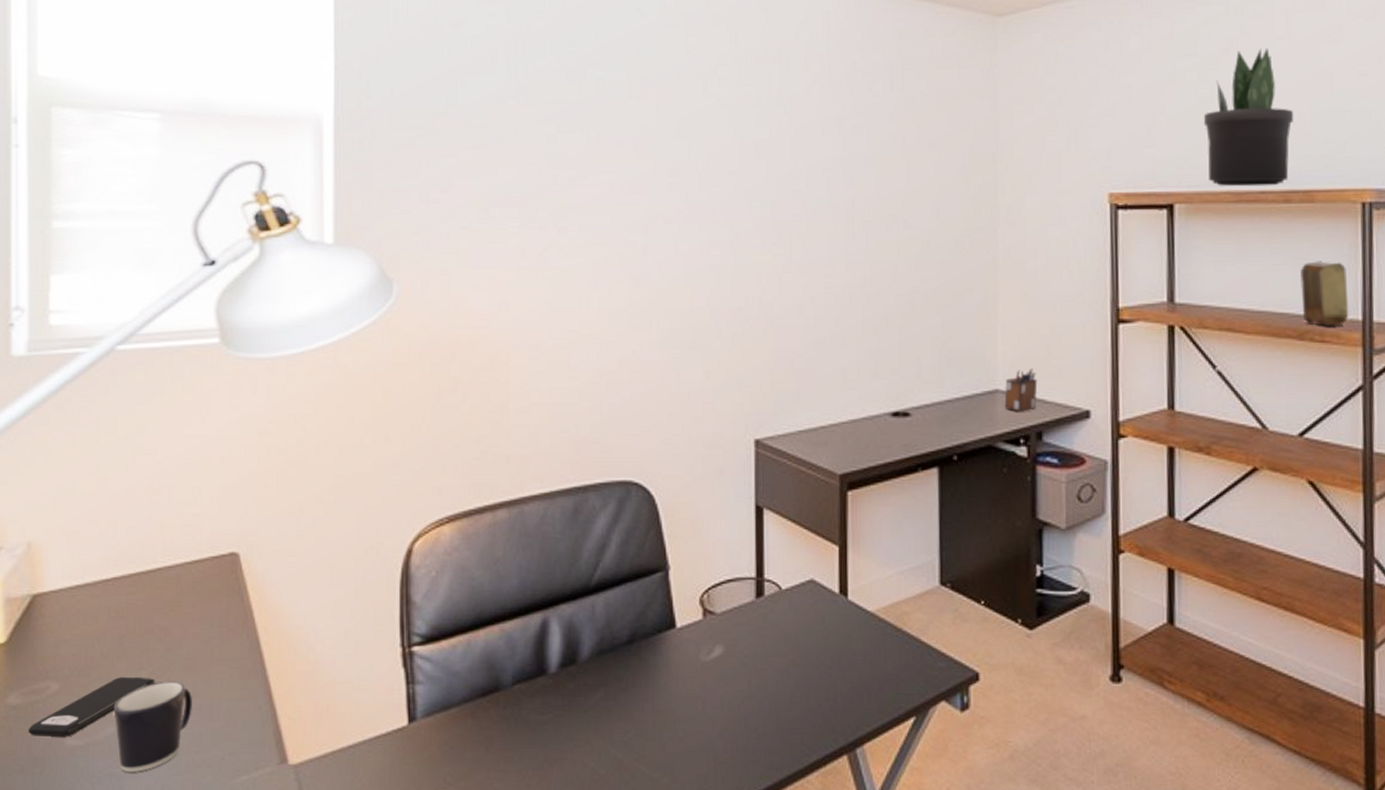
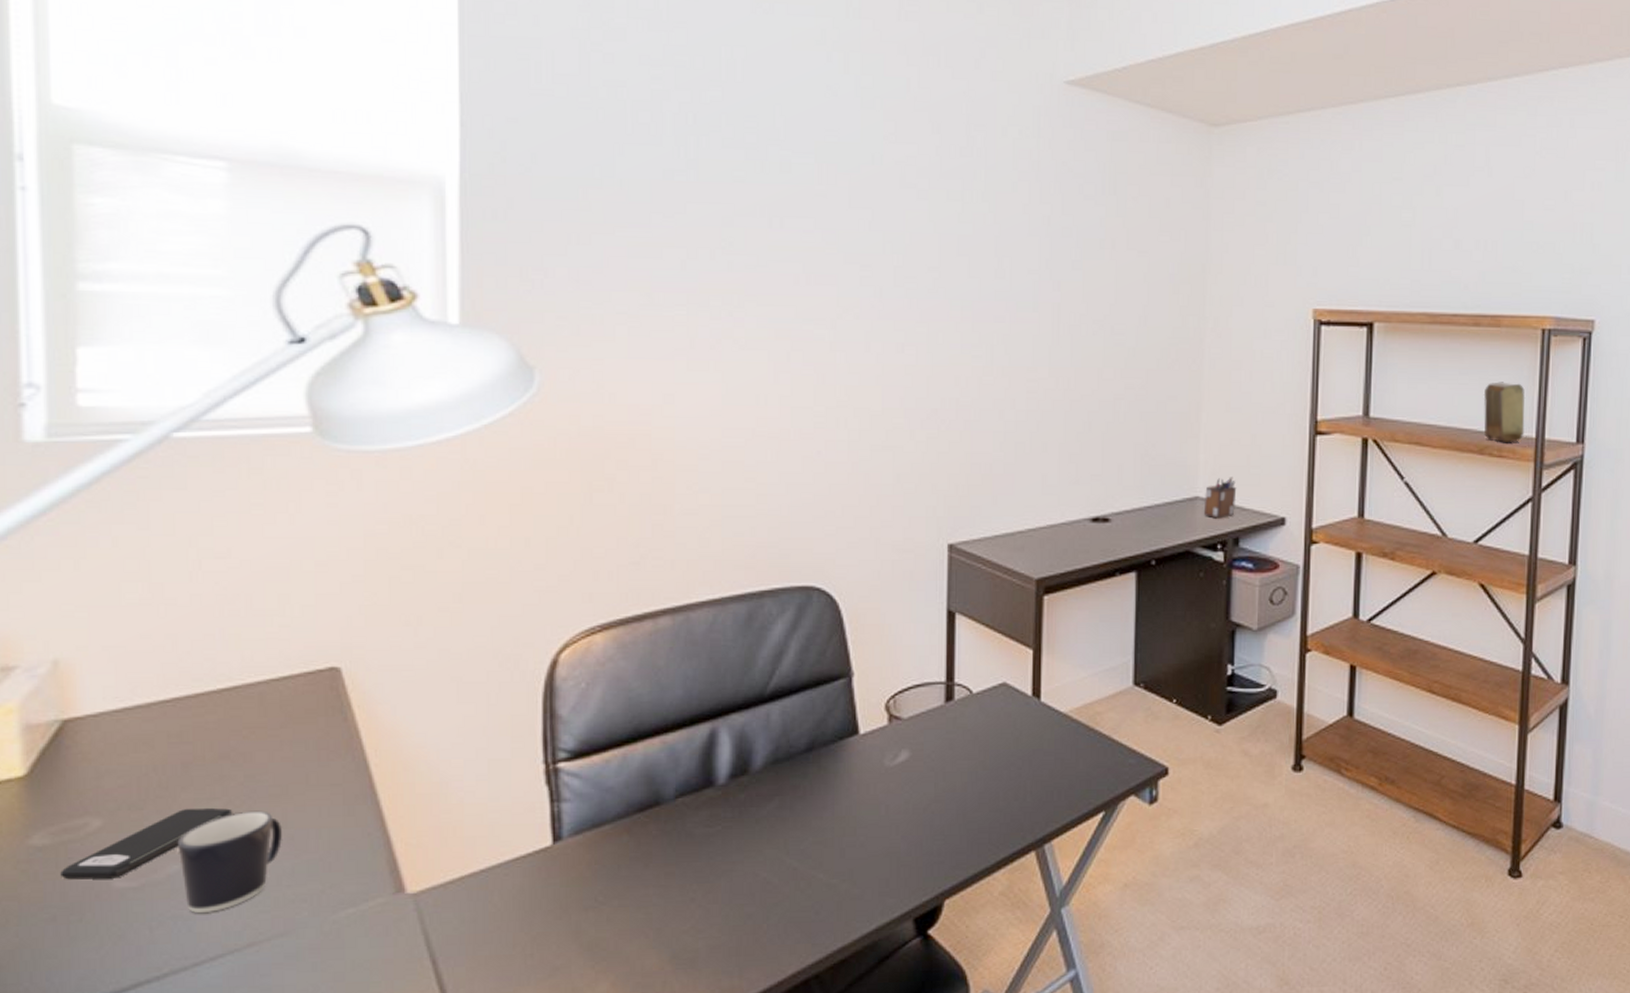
planter: present [1203,48,1294,187] -> none [1405,178,1488,310]

